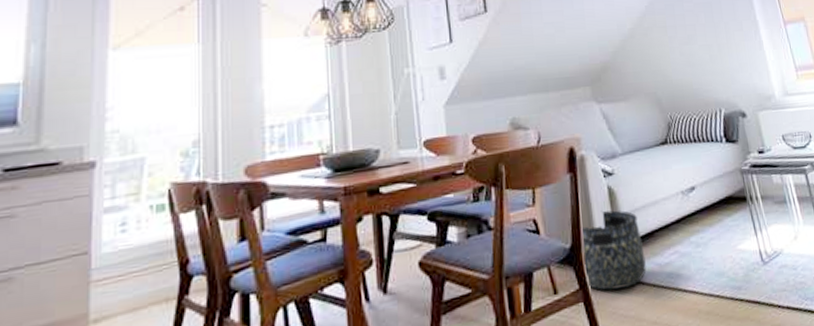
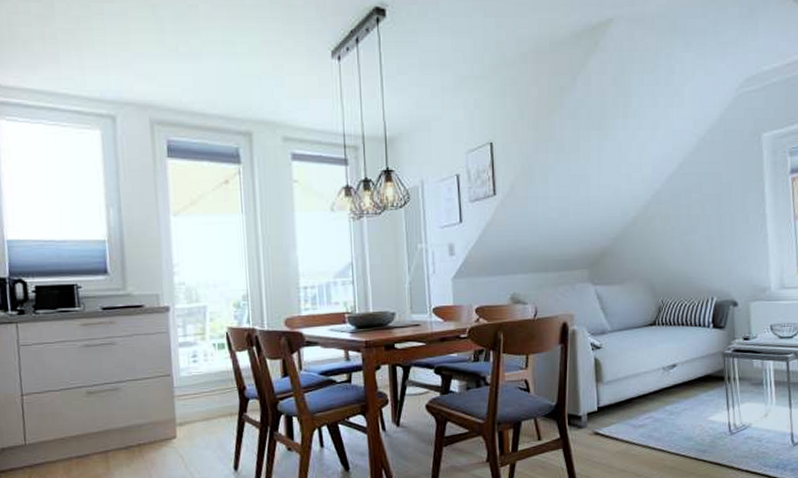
basket: present [568,210,646,291] -> none [556,378,622,442]

